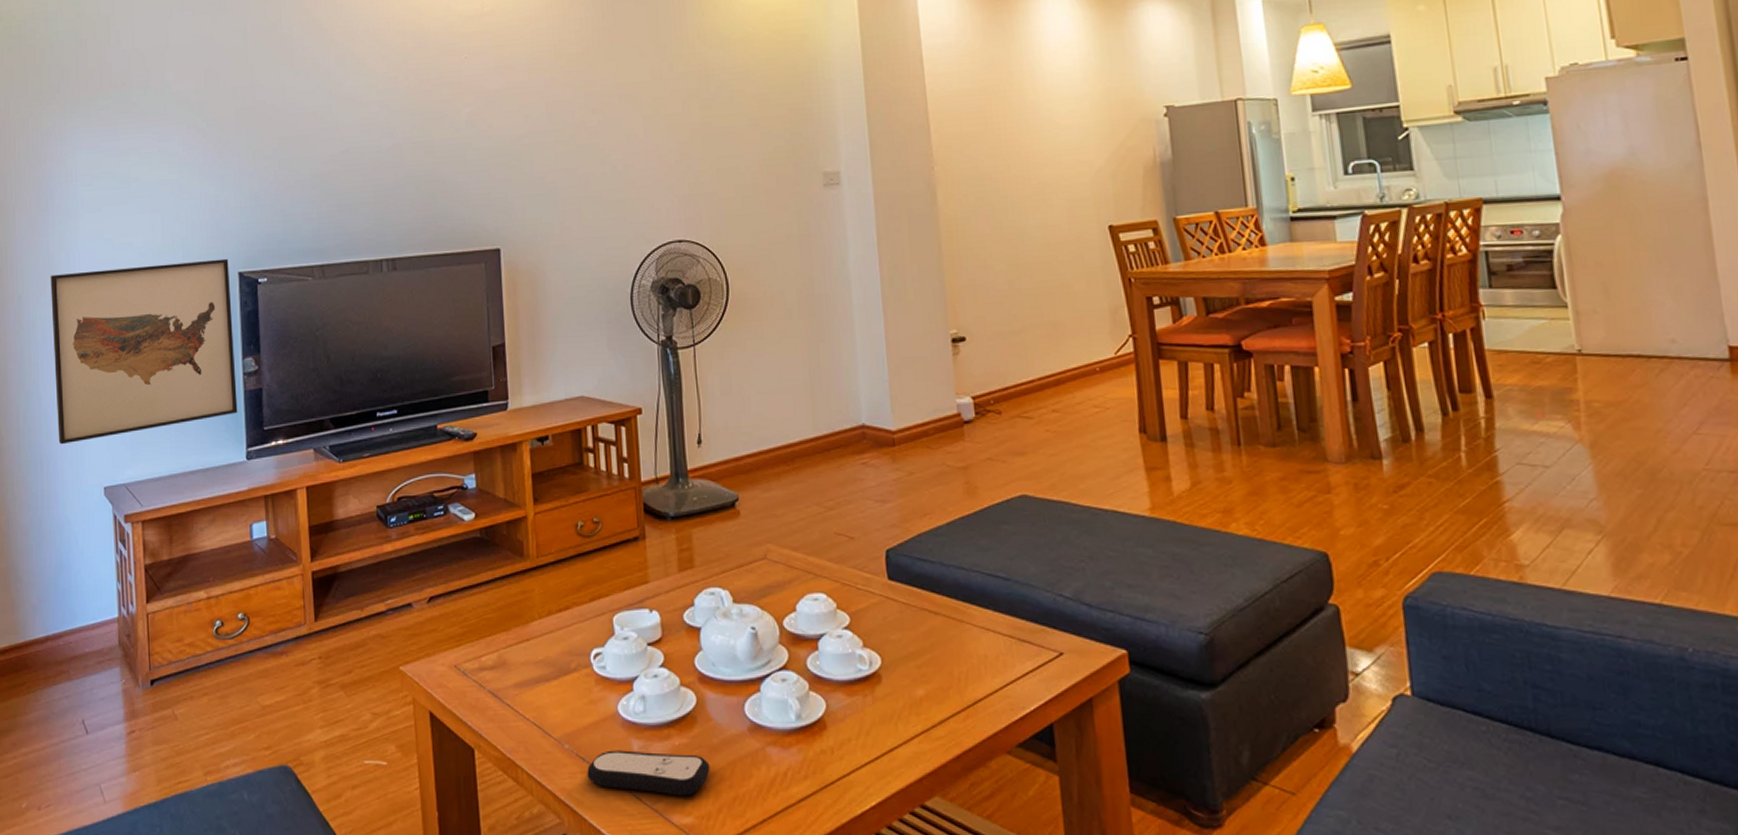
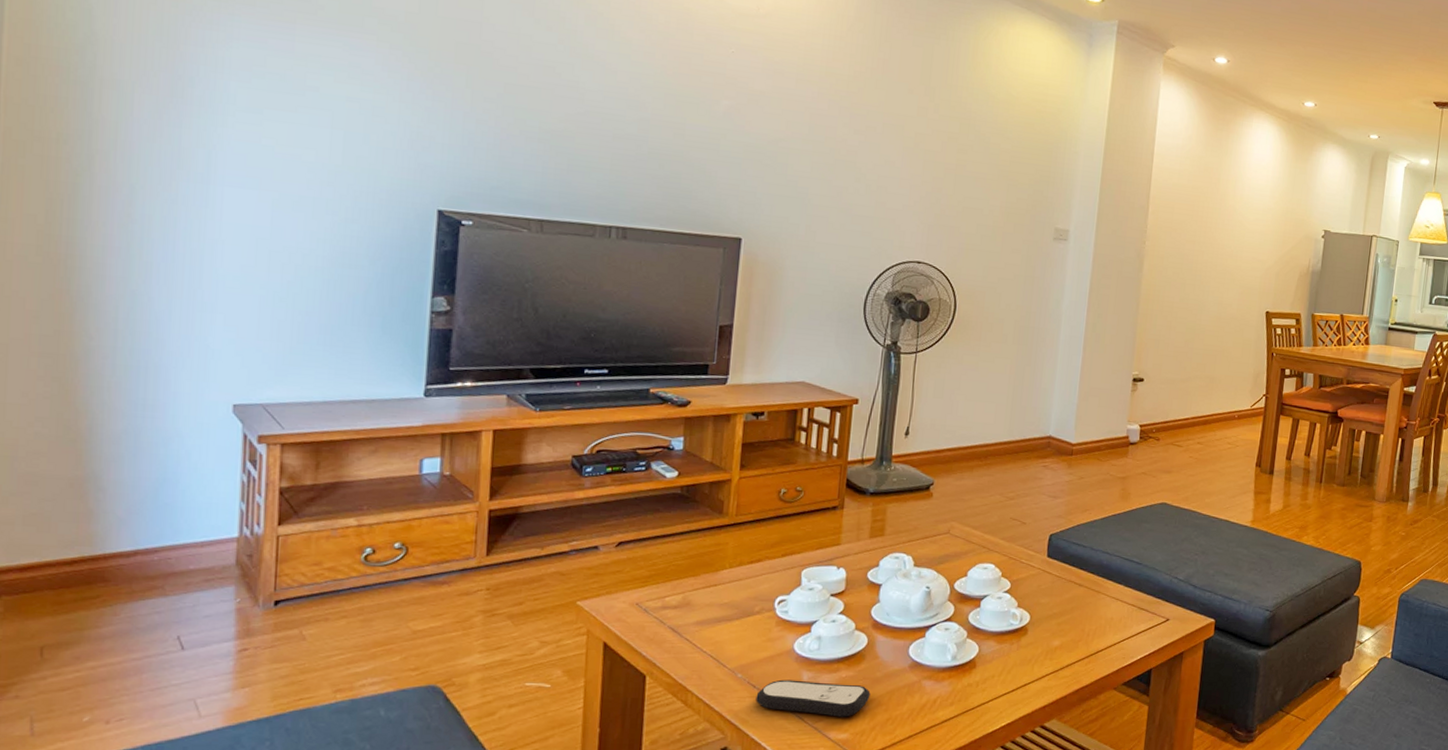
wall art: present [50,258,238,445] -> none [173,170,427,355]

